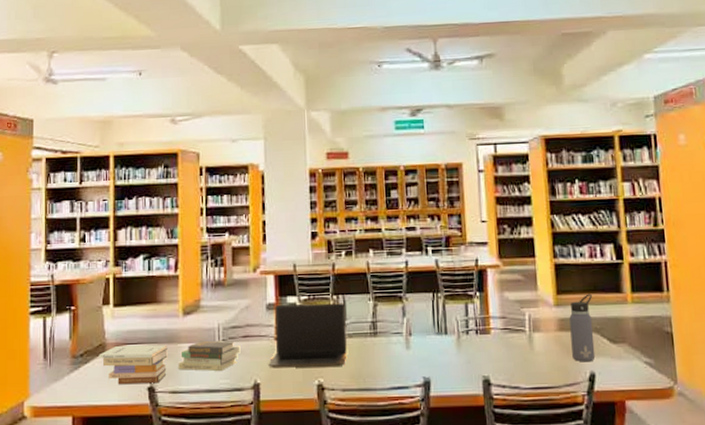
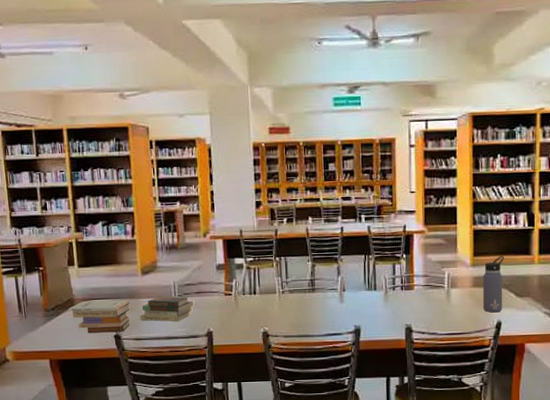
laptop computer: present [268,303,347,368] -> none [219,263,289,319]

